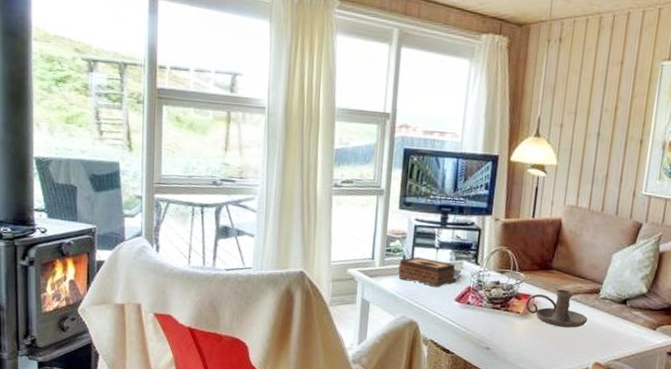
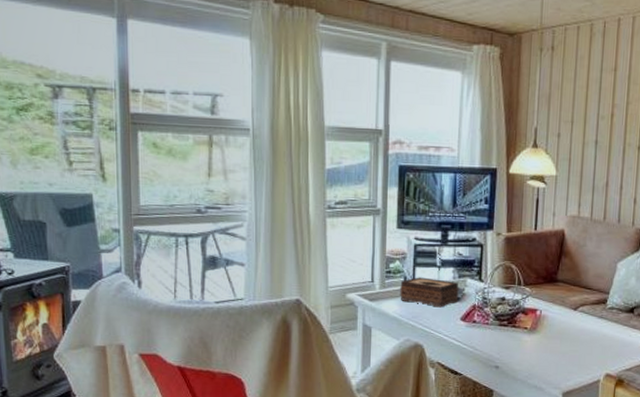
candle holder: present [525,289,588,328] -> none [532,302,597,340]

